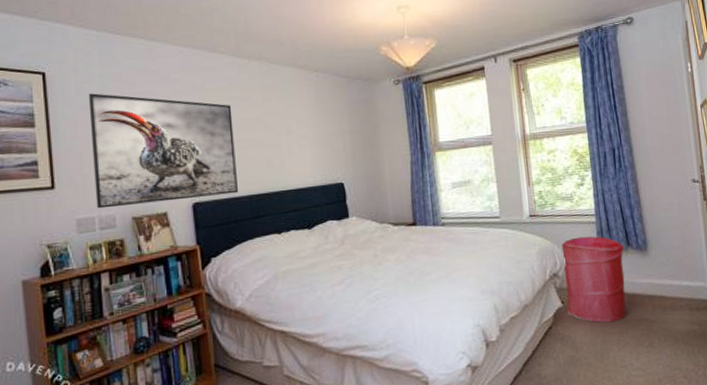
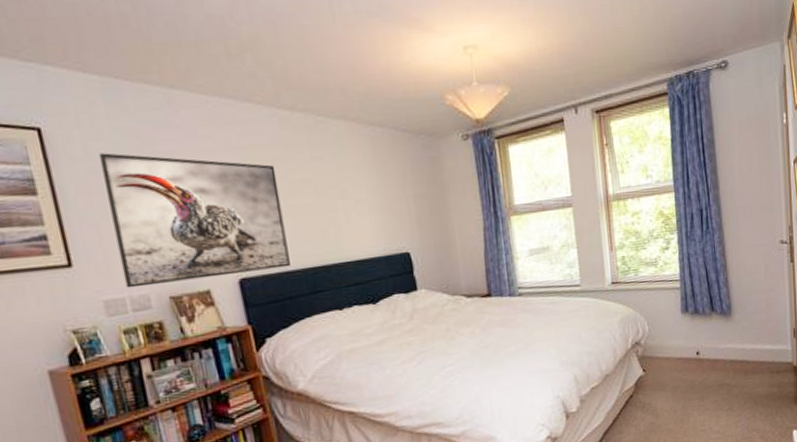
laundry hamper: present [561,236,626,323] -> none [644,302,708,390]

